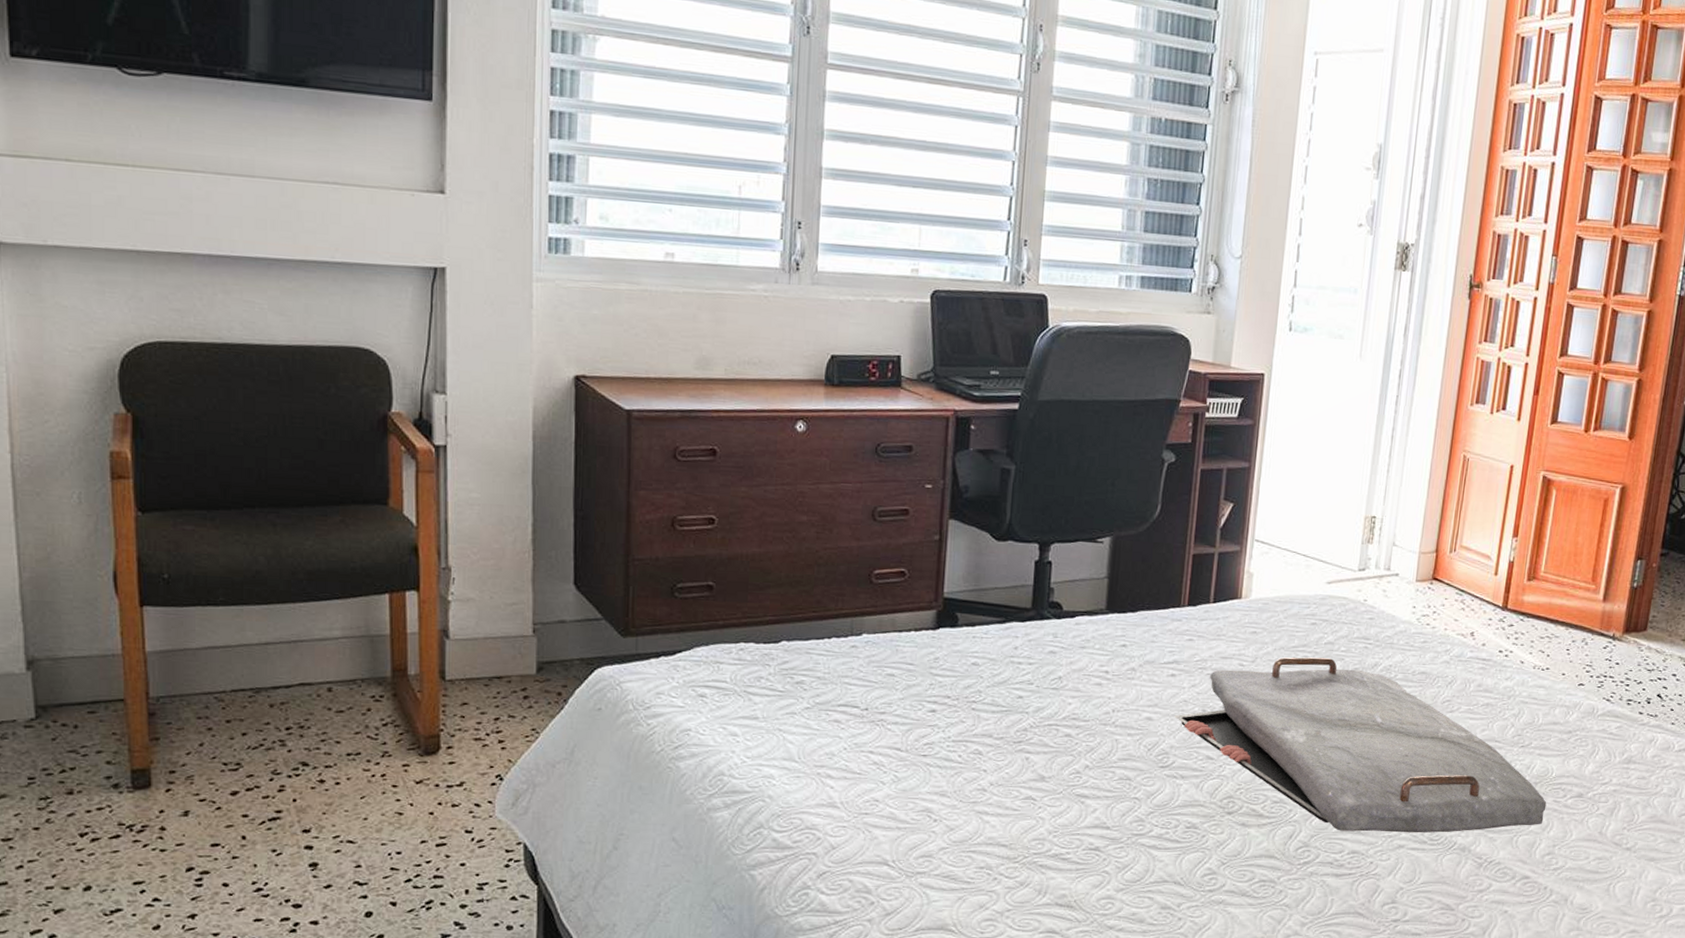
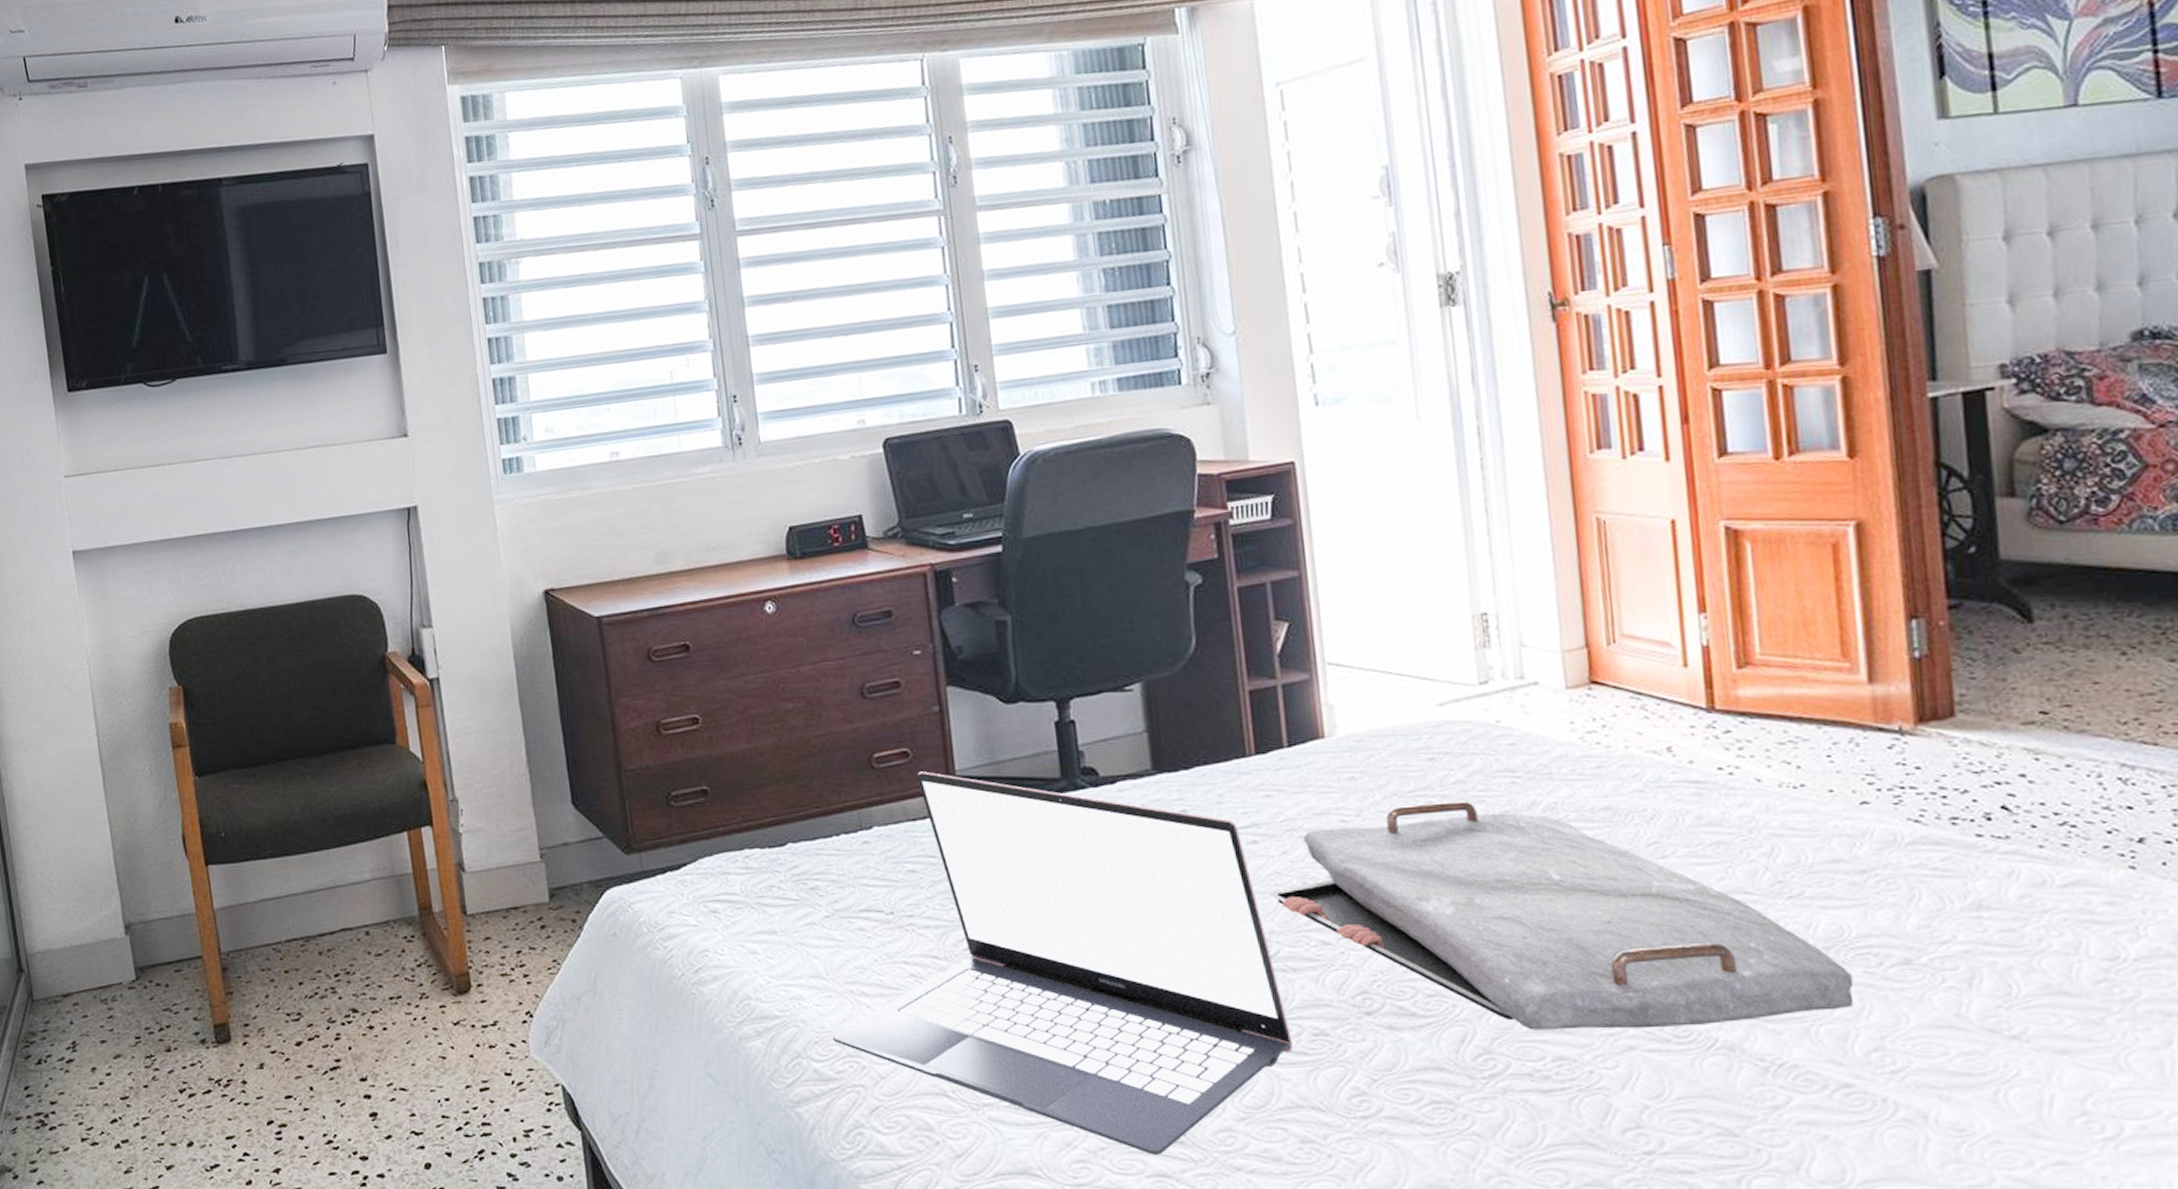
laptop: none [794,590,1171,916] -> present [832,771,1294,1155]

